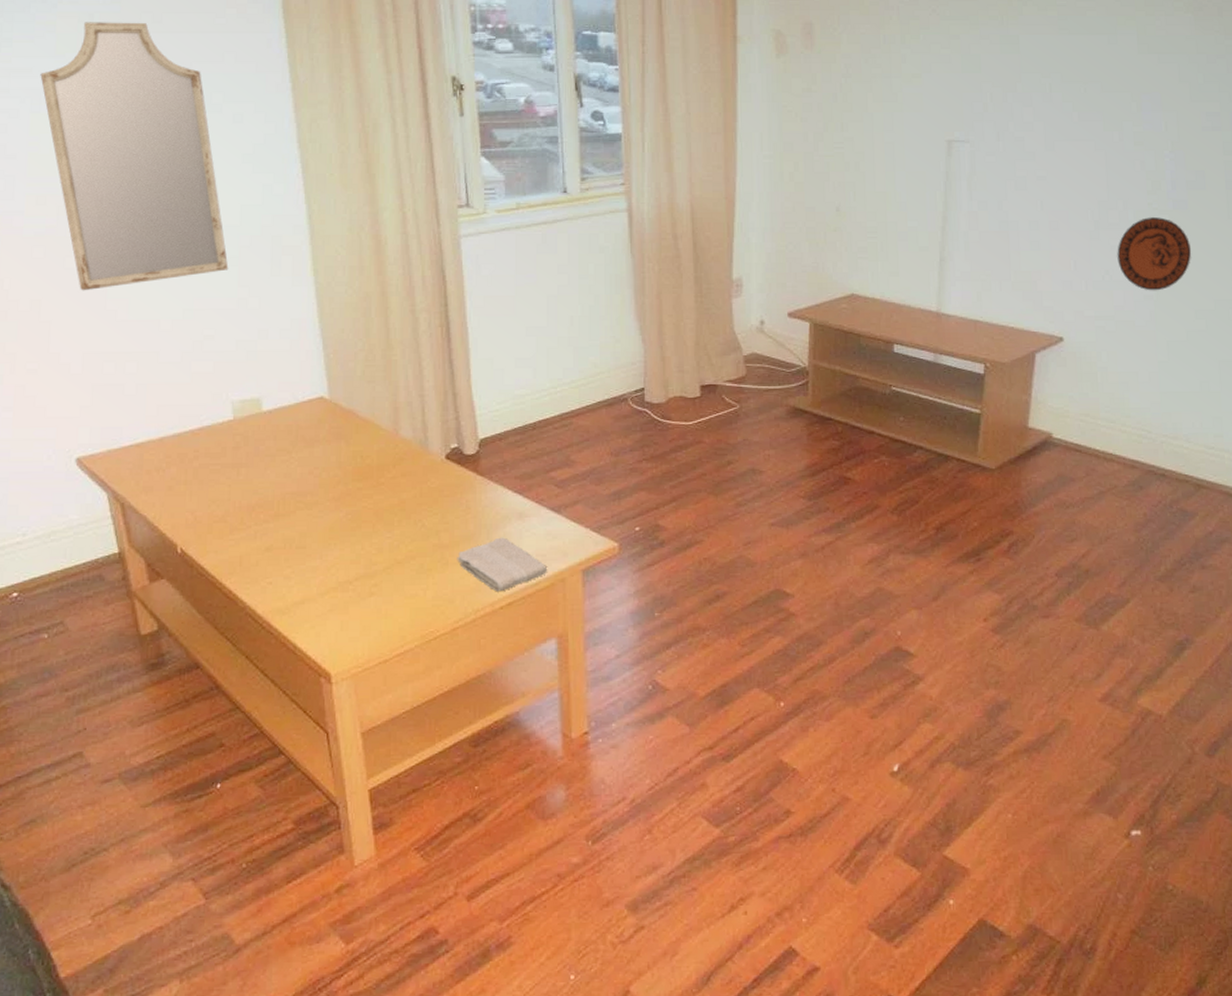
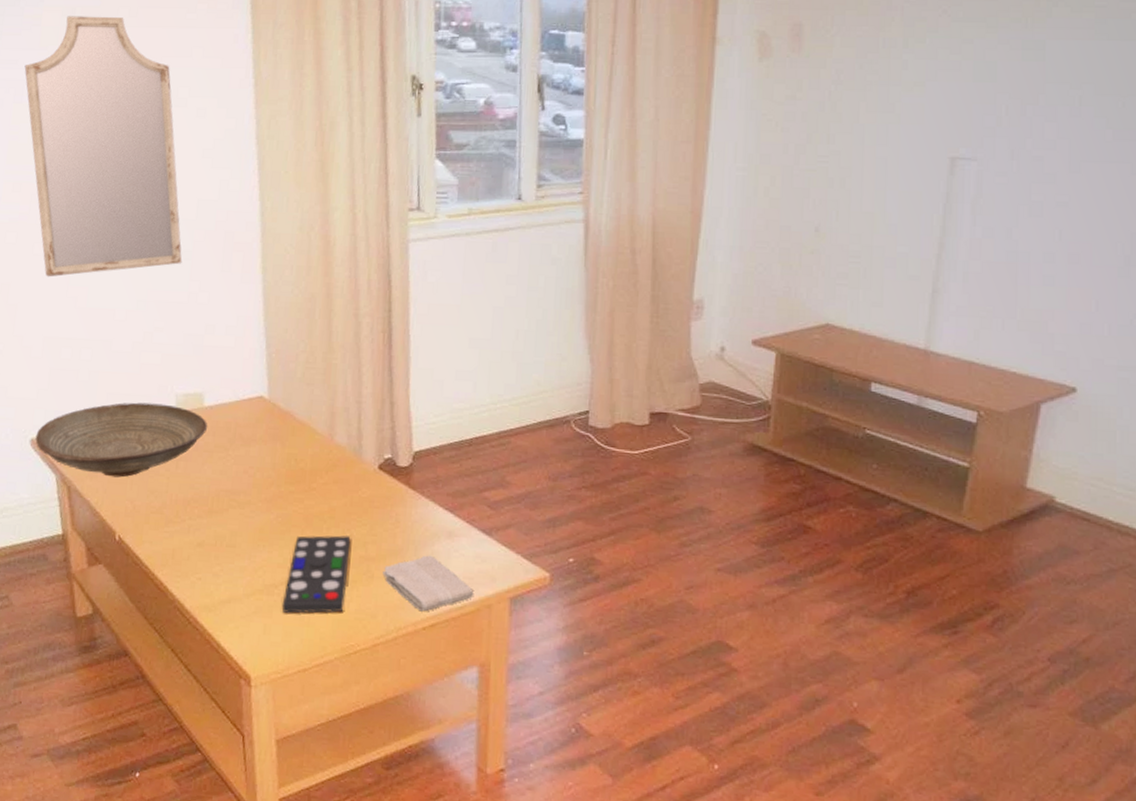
decorative bowl: none [81,412,267,490] -> present [35,402,207,478]
remote control: none [357,525,423,607] -> present [281,534,351,613]

